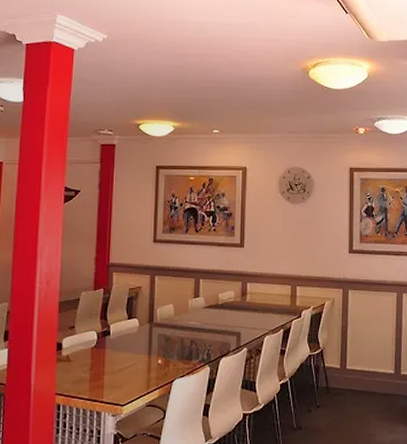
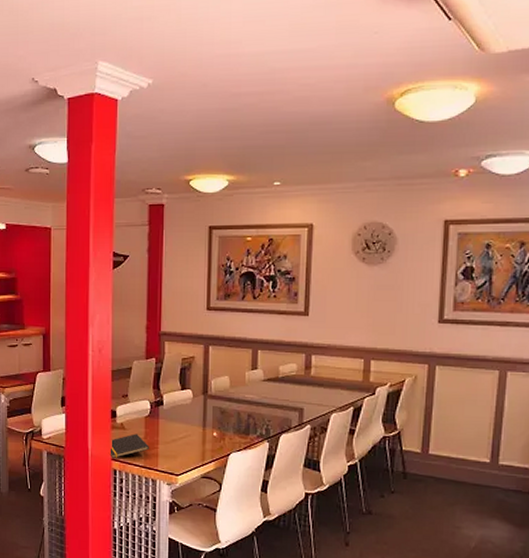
notepad: none [52,365,96,392] -> present [108,434,150,458]

